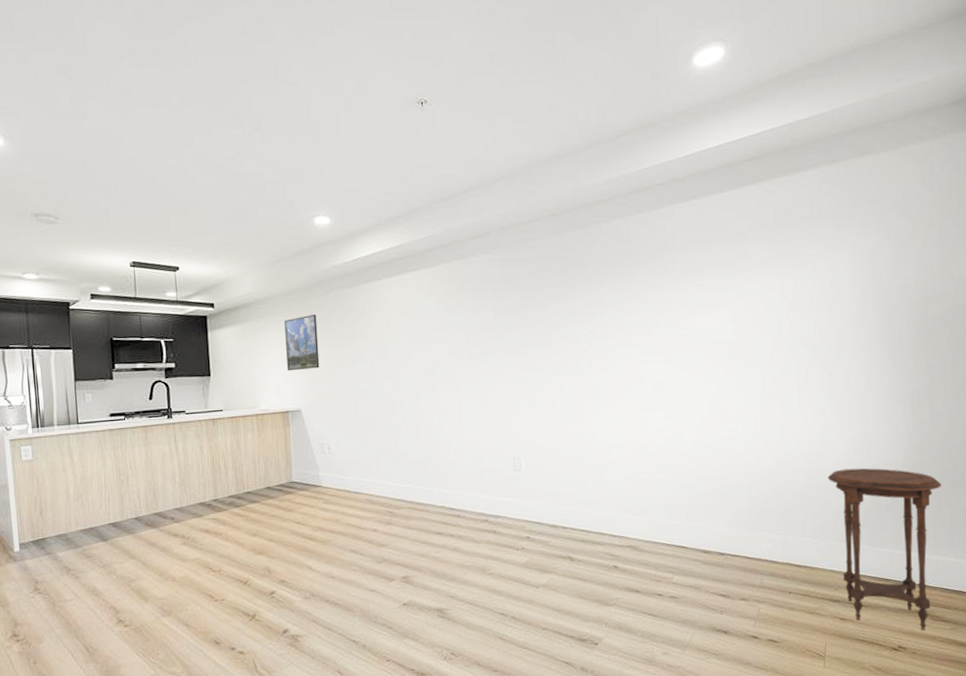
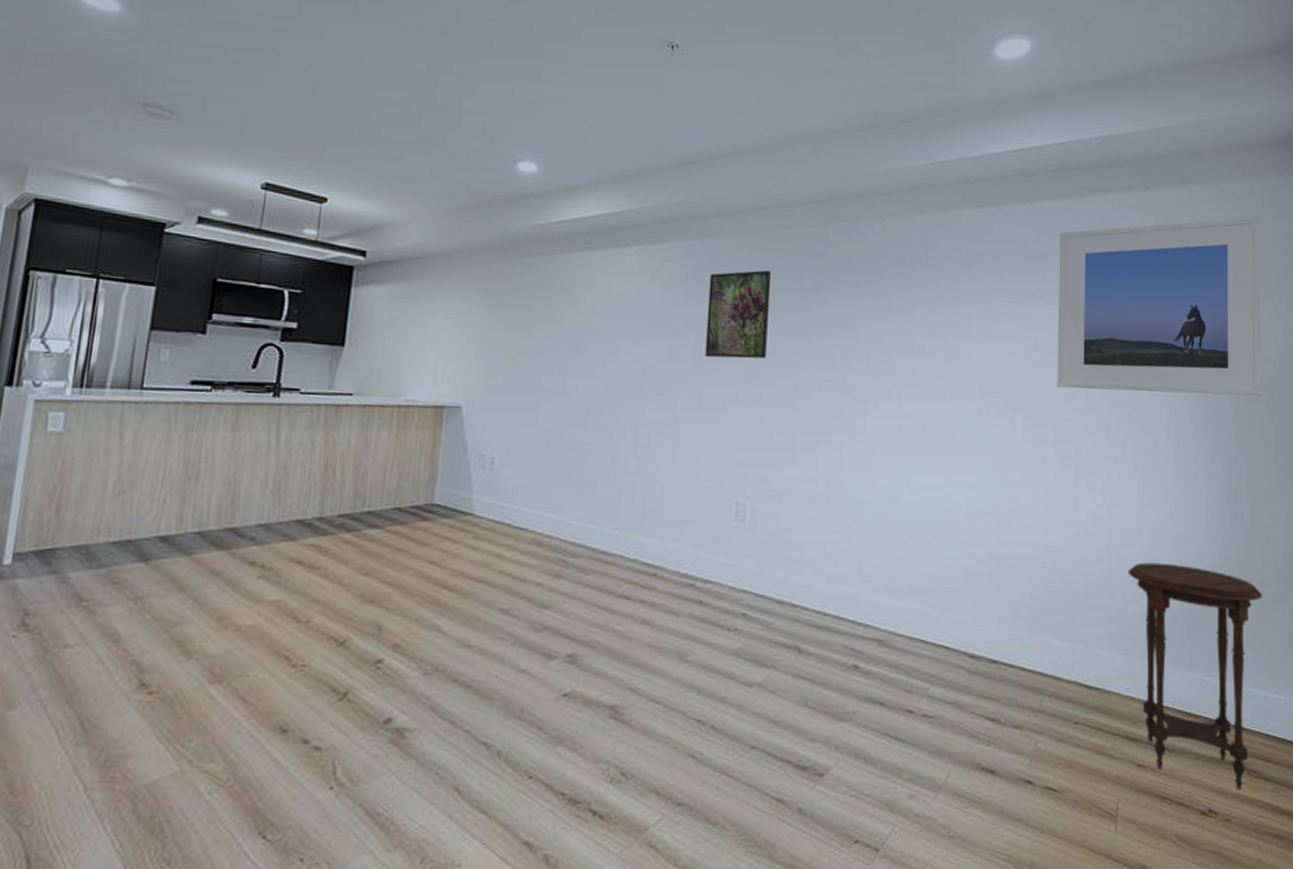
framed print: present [284,314,320,371] -> none [452,282,502,354]
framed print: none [473,277,524,351] -> present [705,270,772,359]
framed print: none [759,173,941,340] -> present [1056,216,1263,397]

